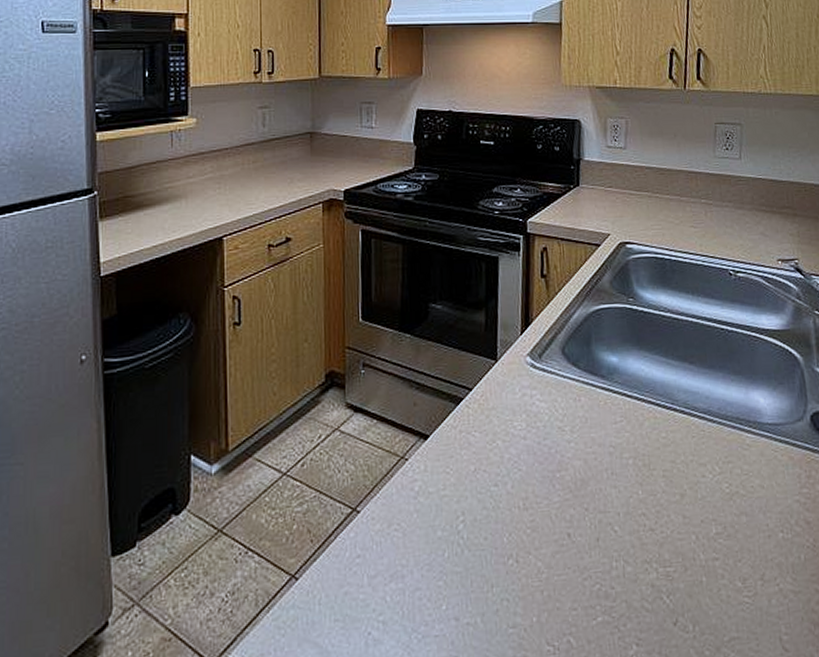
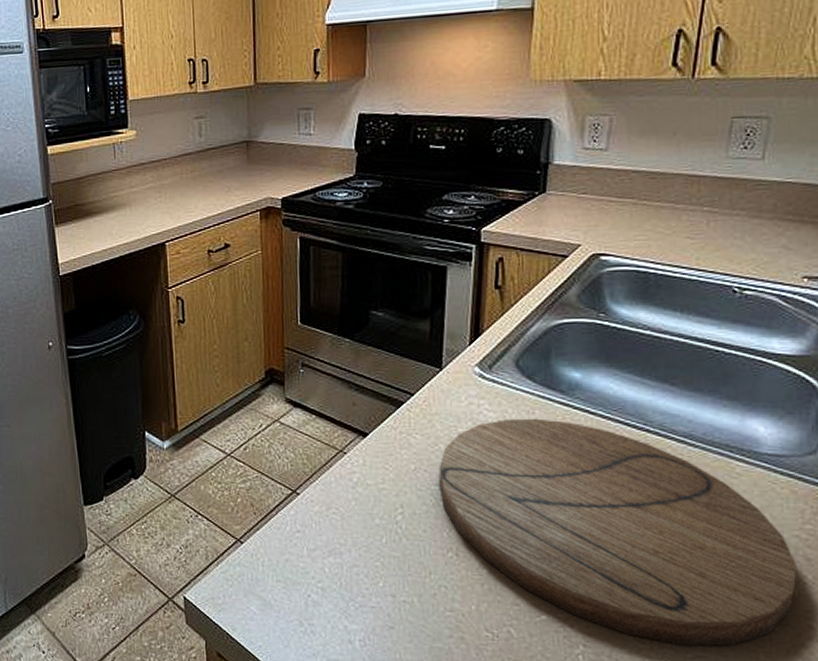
cutting board: none [497,405,802,629] -> present [438,418,796,646]

